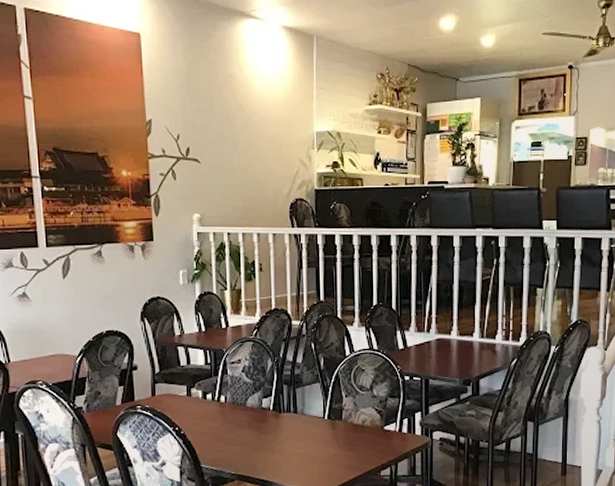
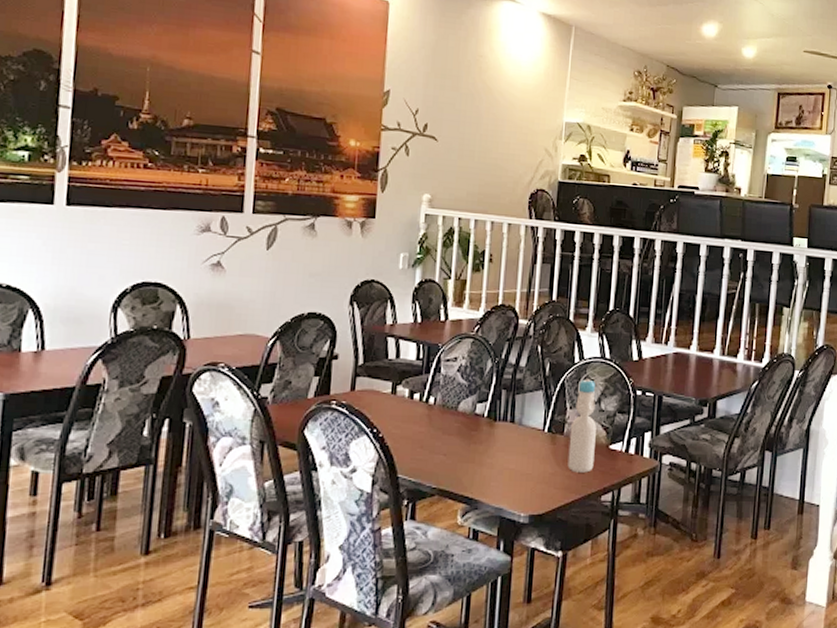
bottle: none [347,369,372,453] -> present [567,379,597,473]

